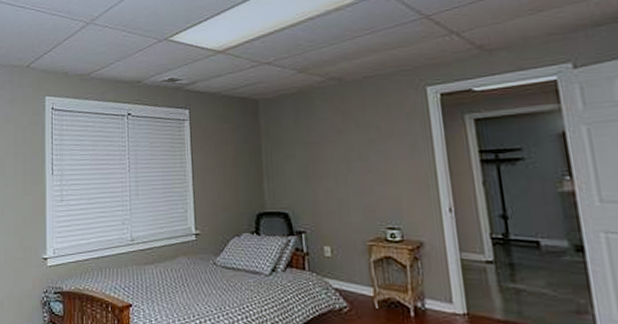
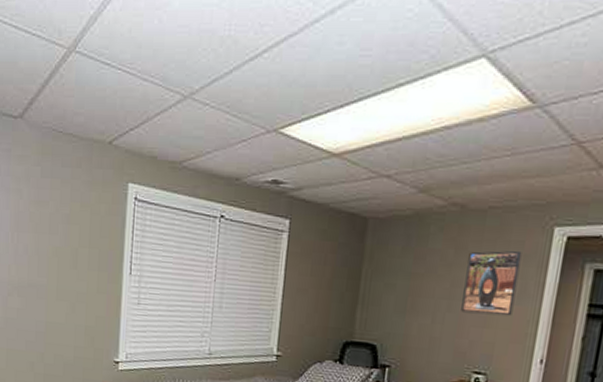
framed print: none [355,111,410,173] -> present [461,250,522,316]

